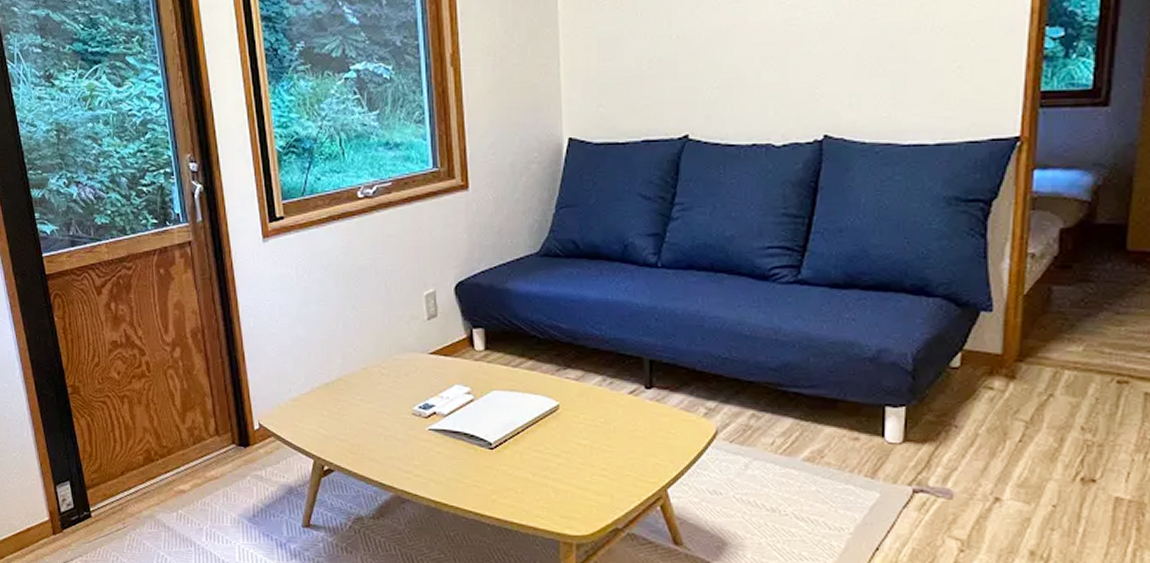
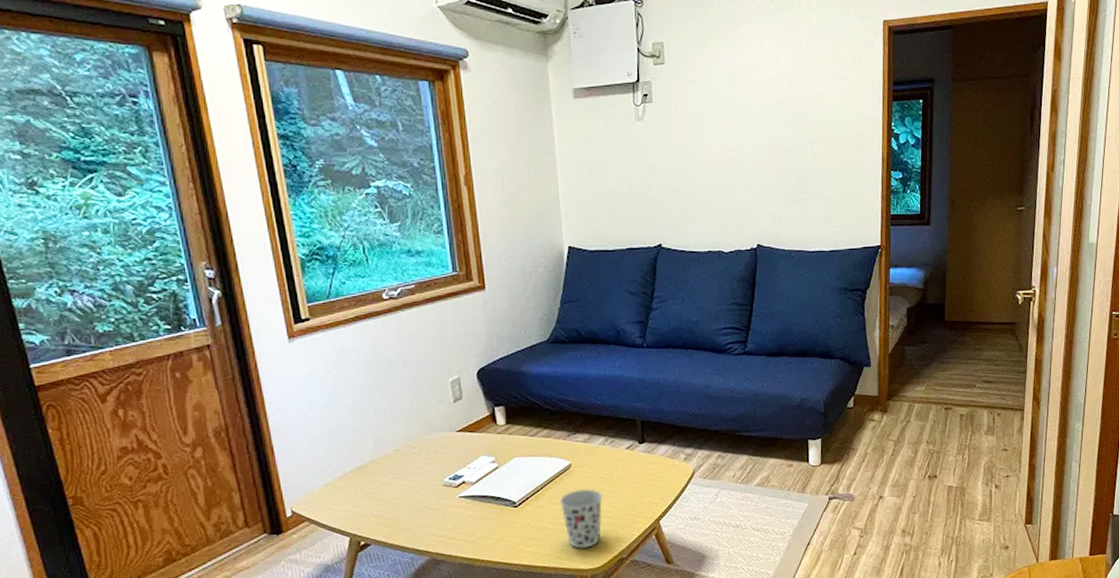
cup: none [544,436,596,510] -> present [560,488,603,549]

